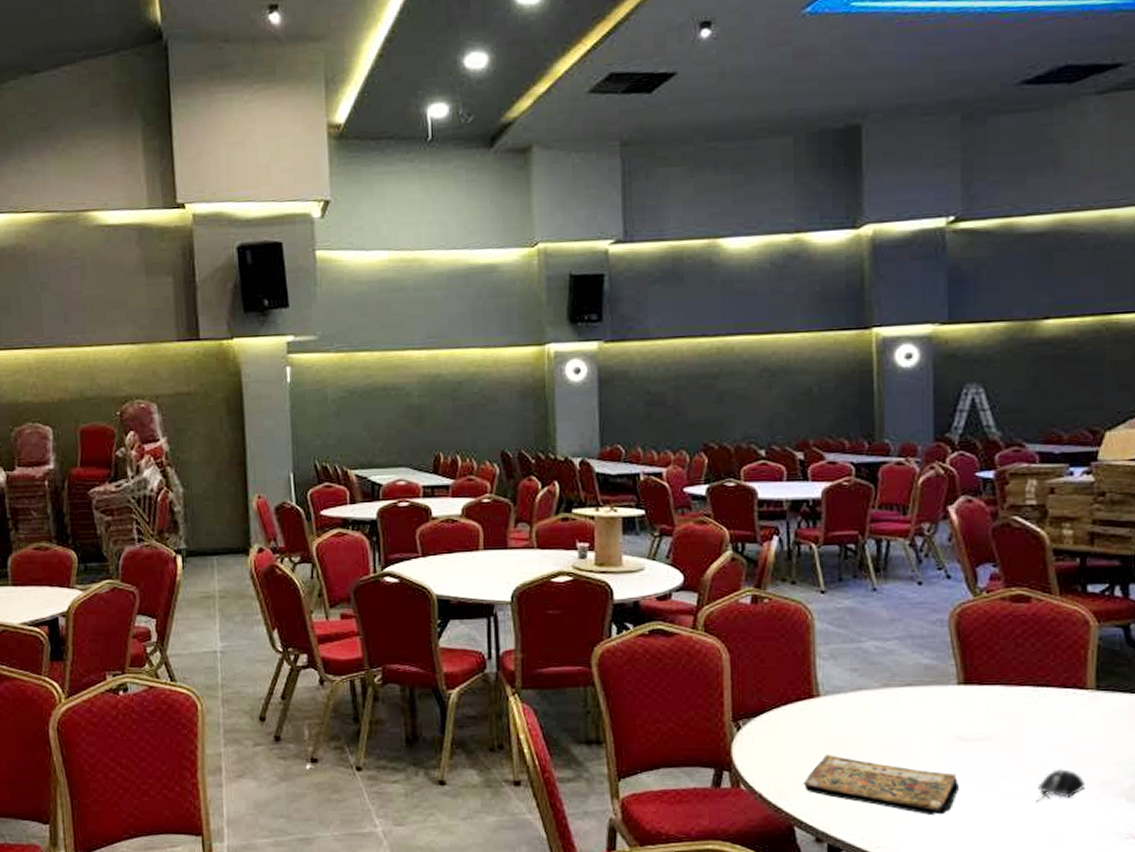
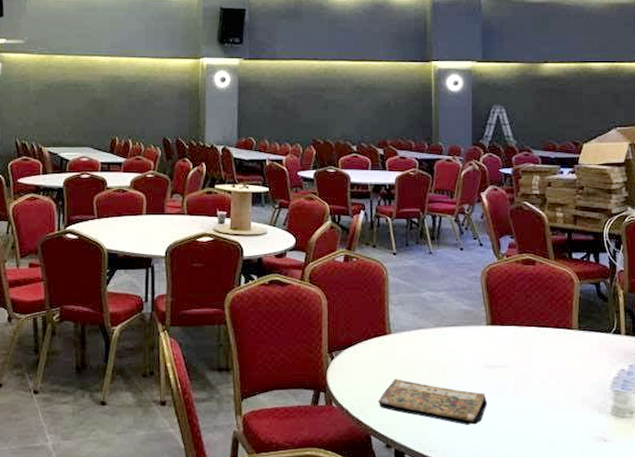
computer mouse: present [1035,769,1086,803] -> none [538,389,572,415]

